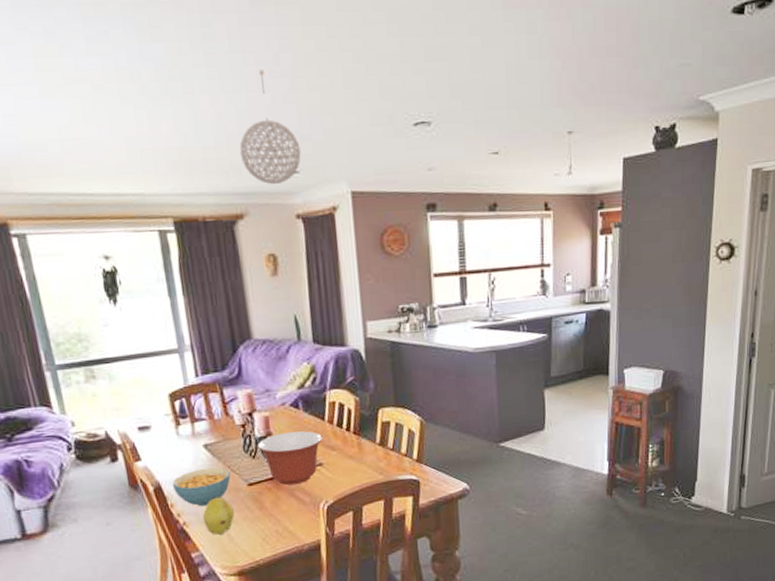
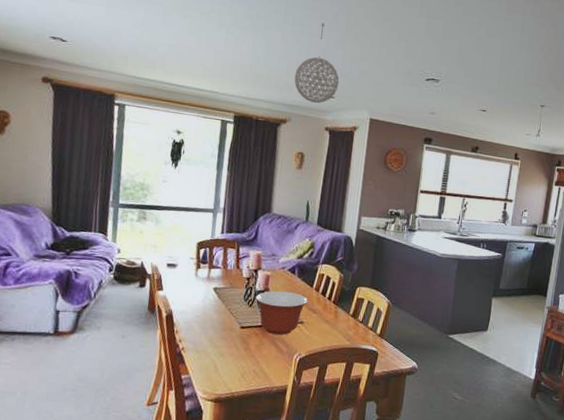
cereal bowl: present [172,467,231,507] -> none [181,306,229,338]
fruit: present [202,496,234,535] -> none [198,331,224,364]

